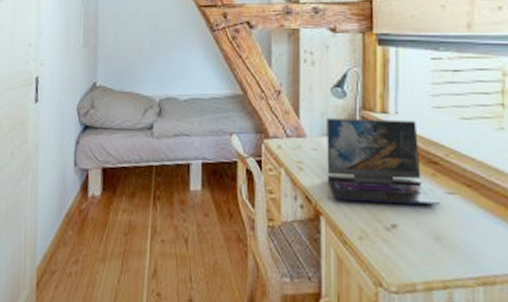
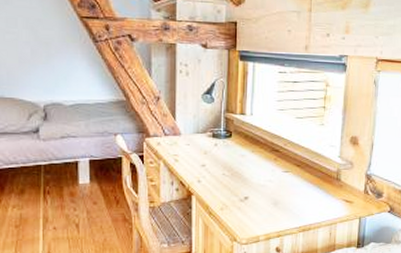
laptop: present [327,118,440,206] -> none [197,119,279,183]

